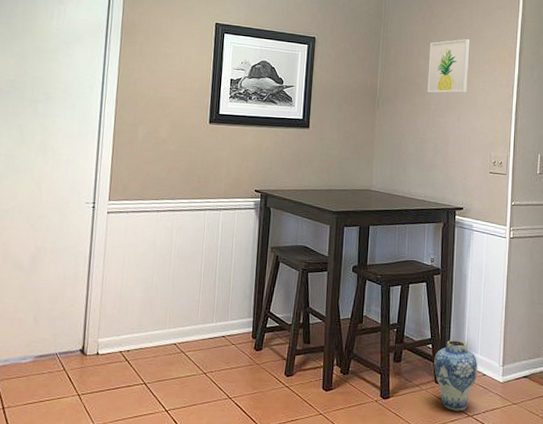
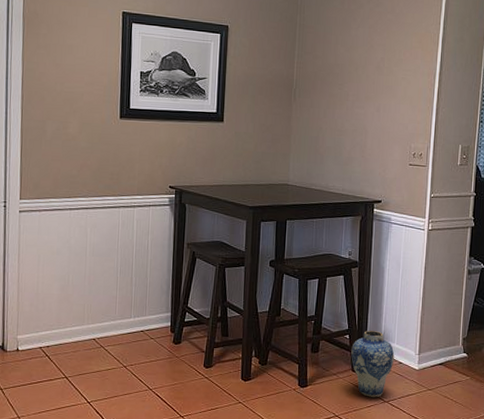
wall art: present [427,39,470,93] -> none [345,25,391,83]

